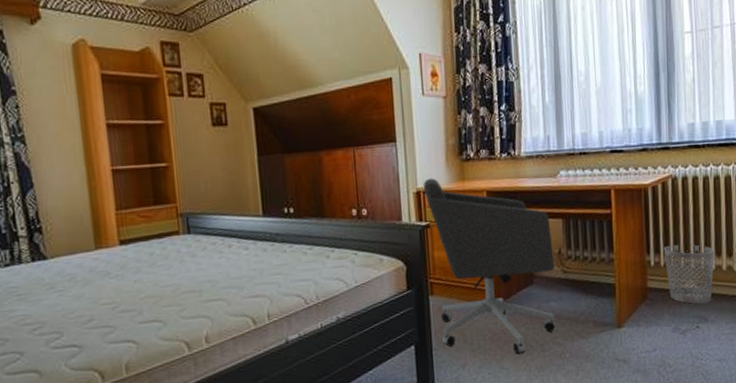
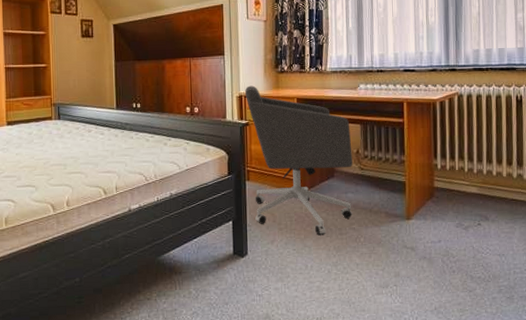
wastebasket: present [663,244,715,304] -> none [449,151,496,205]

